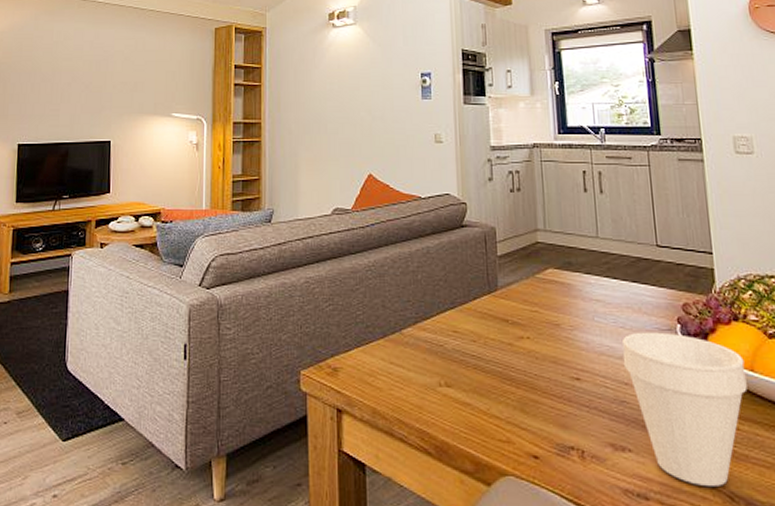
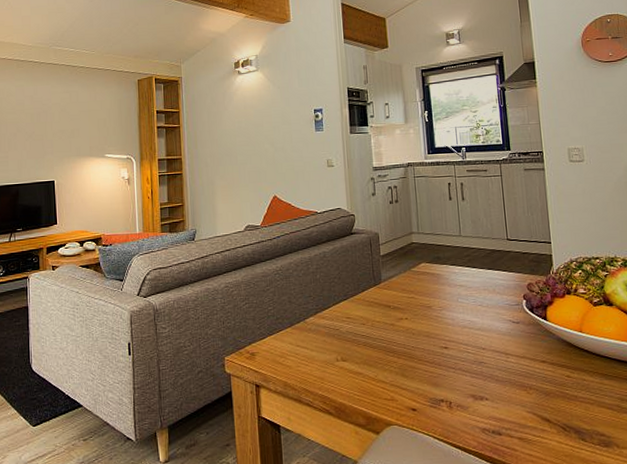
cup: present [623,332,747,486] -> none [481,307,577,421]

